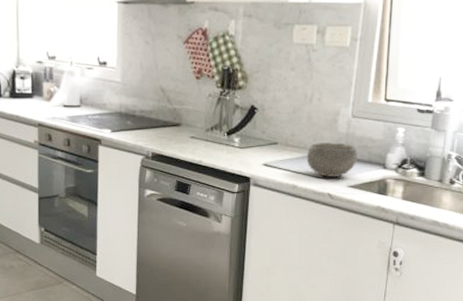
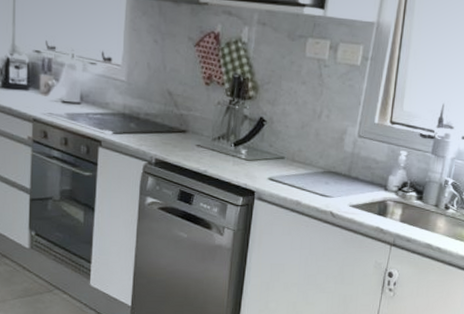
bowl: present [306,142,358,177] -> none [311,160,361,196]

